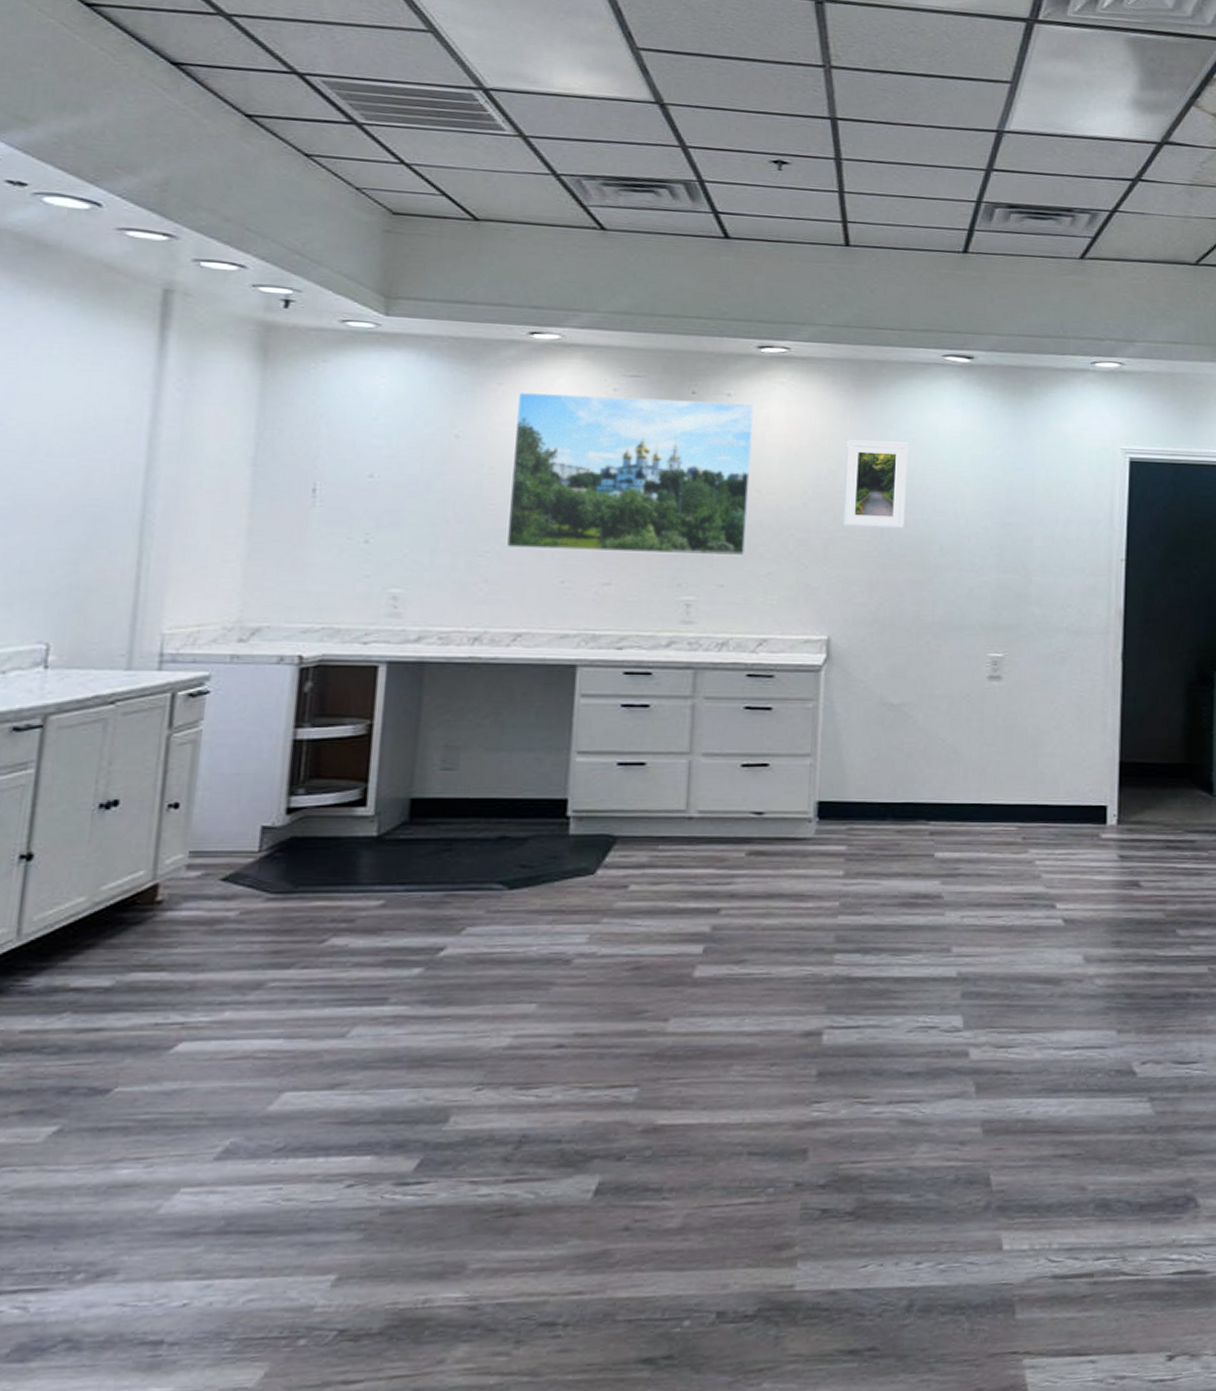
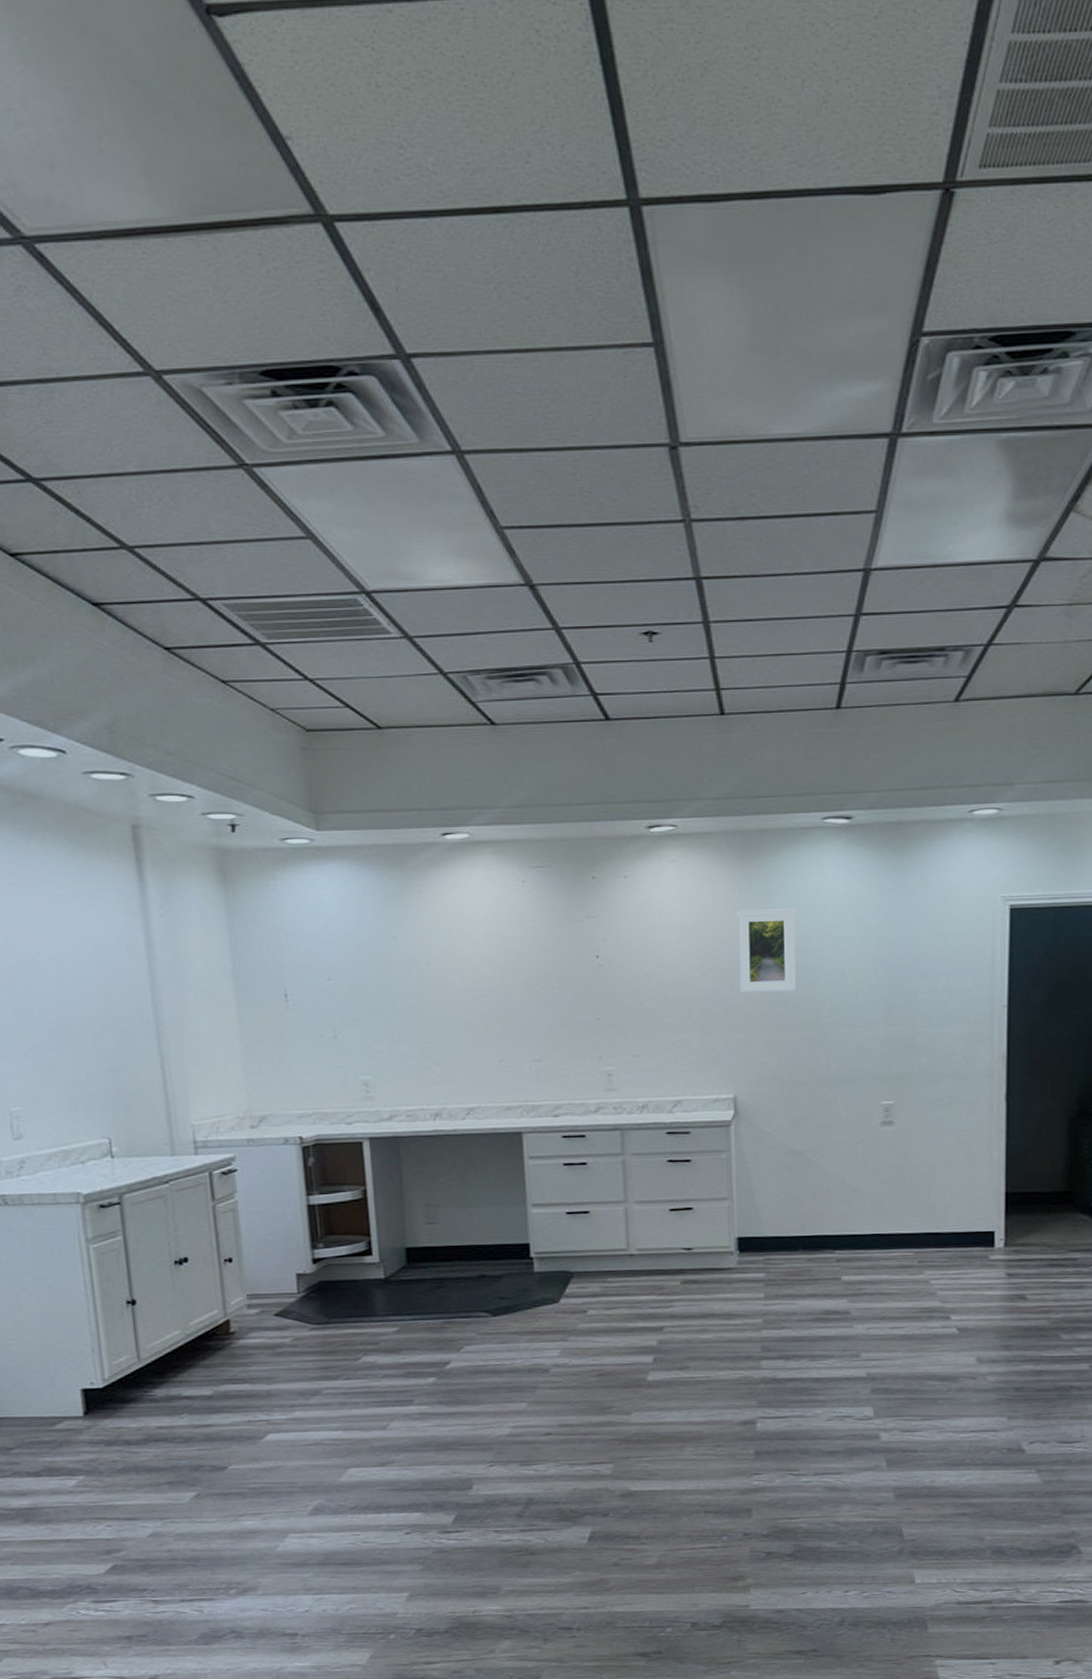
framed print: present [505,392,754,557] -> none [440,883,655,1034]

